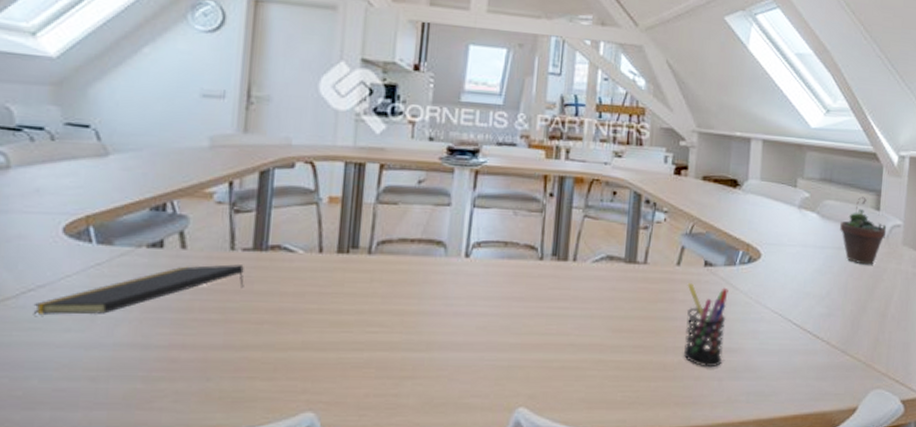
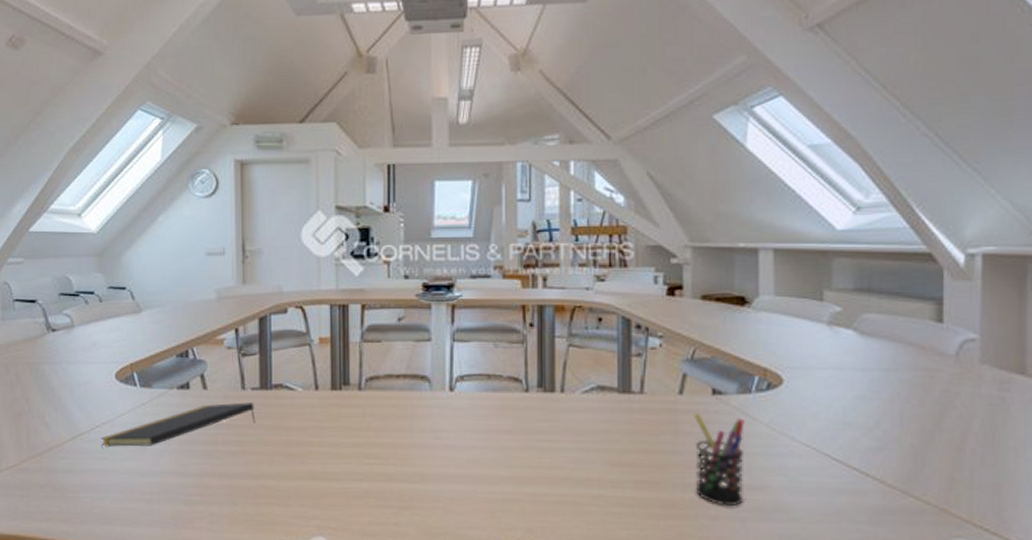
succulent plant: present [840,196,887,265] -> none [887,306,955,389]

